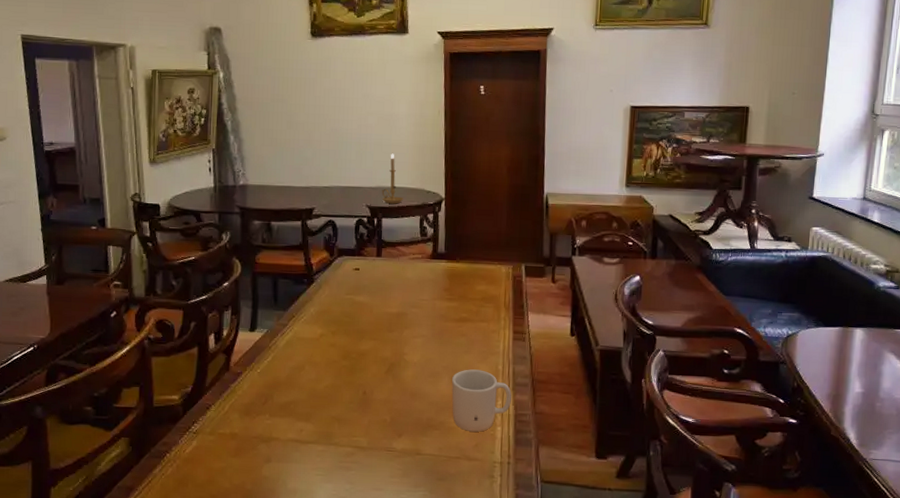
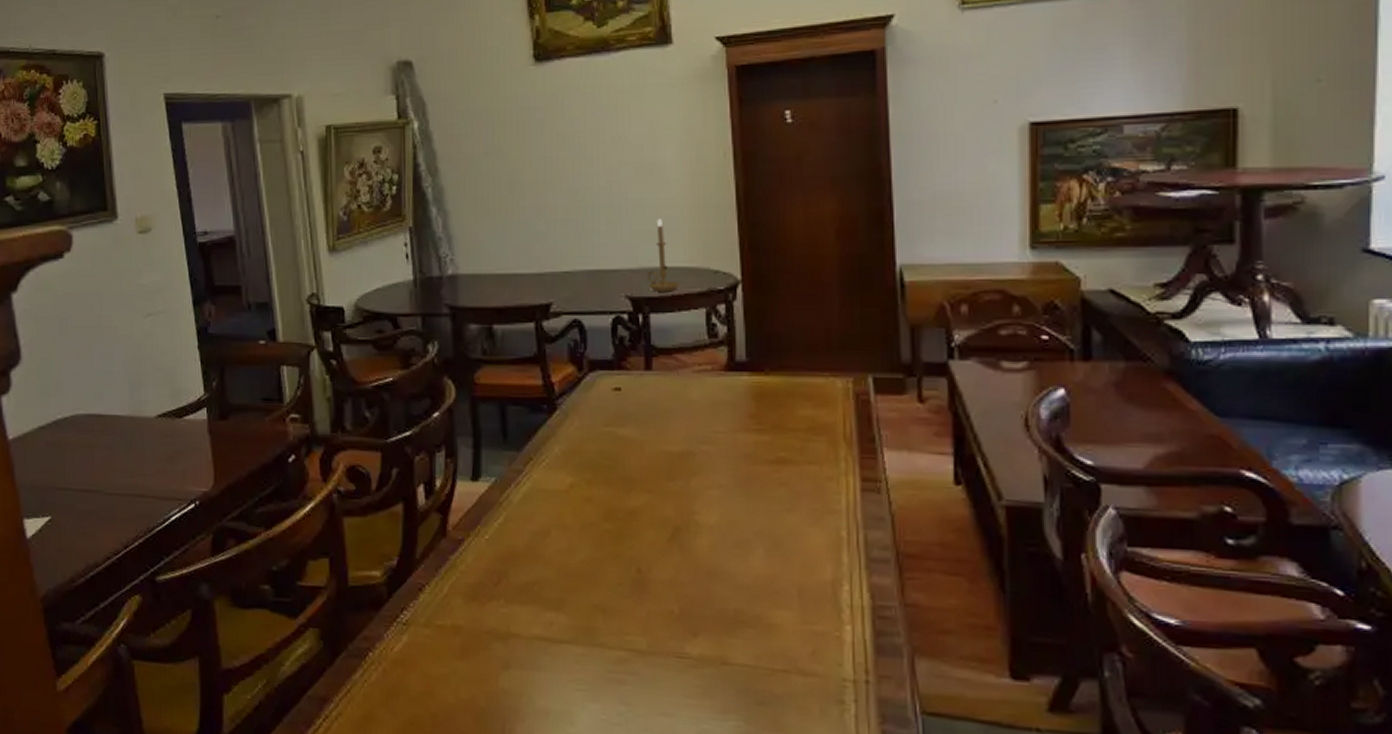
mug: present [451,369,512,432] -> none [768,536,864,632]

